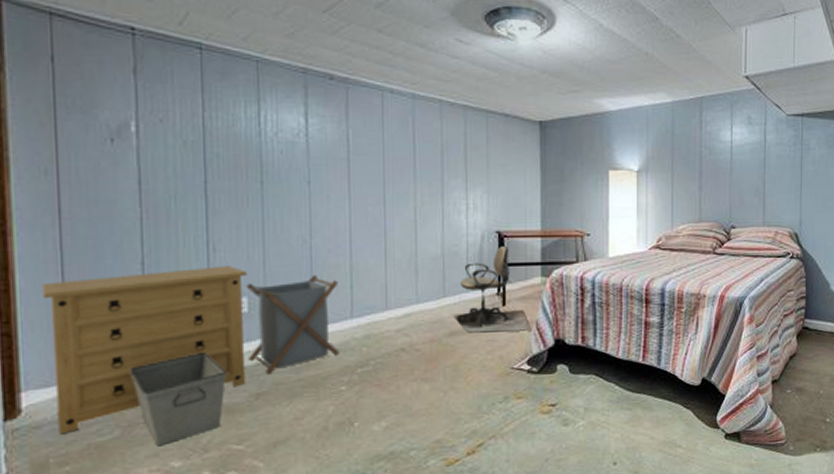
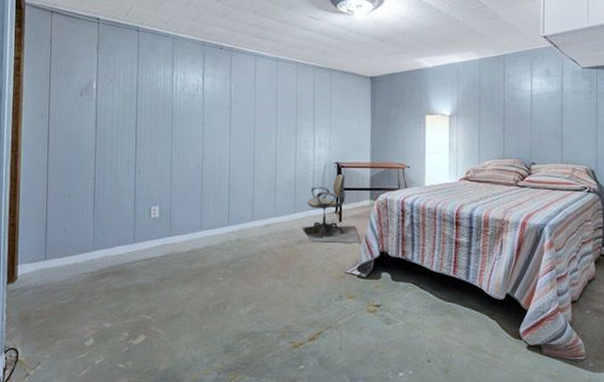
dresser: present [41,266,248,435] -> none [34,183,160,297]
storage bin: present [129,353,227,446] -> none [82,245,143,311]
laundry basket: present [247,274,339,374] -> none [158,191,220,264]

